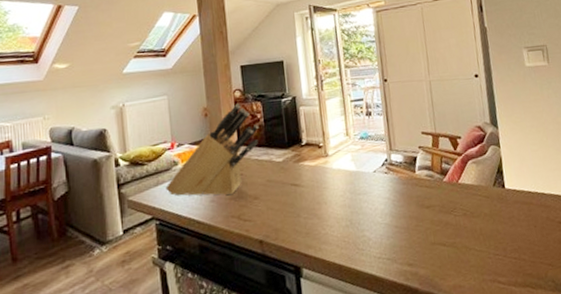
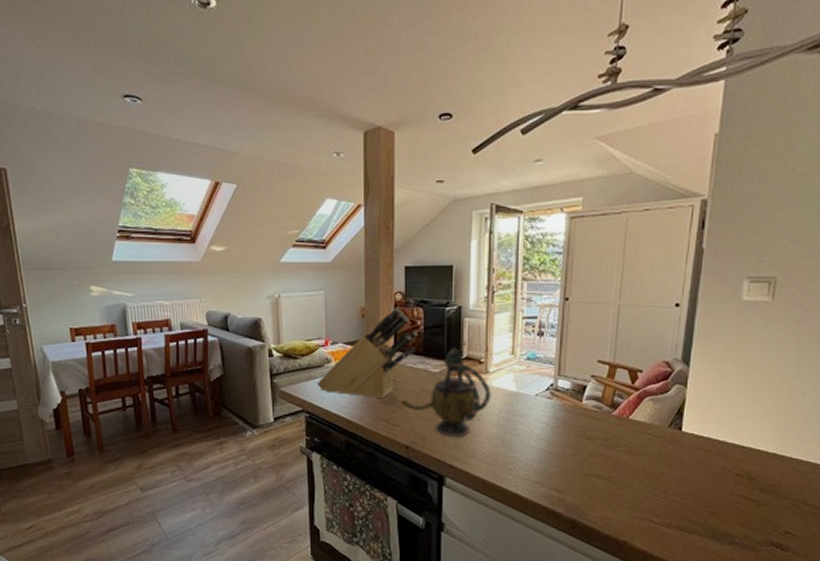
teapot: none [250,135,334,225] -> present [401,347,491,436]

